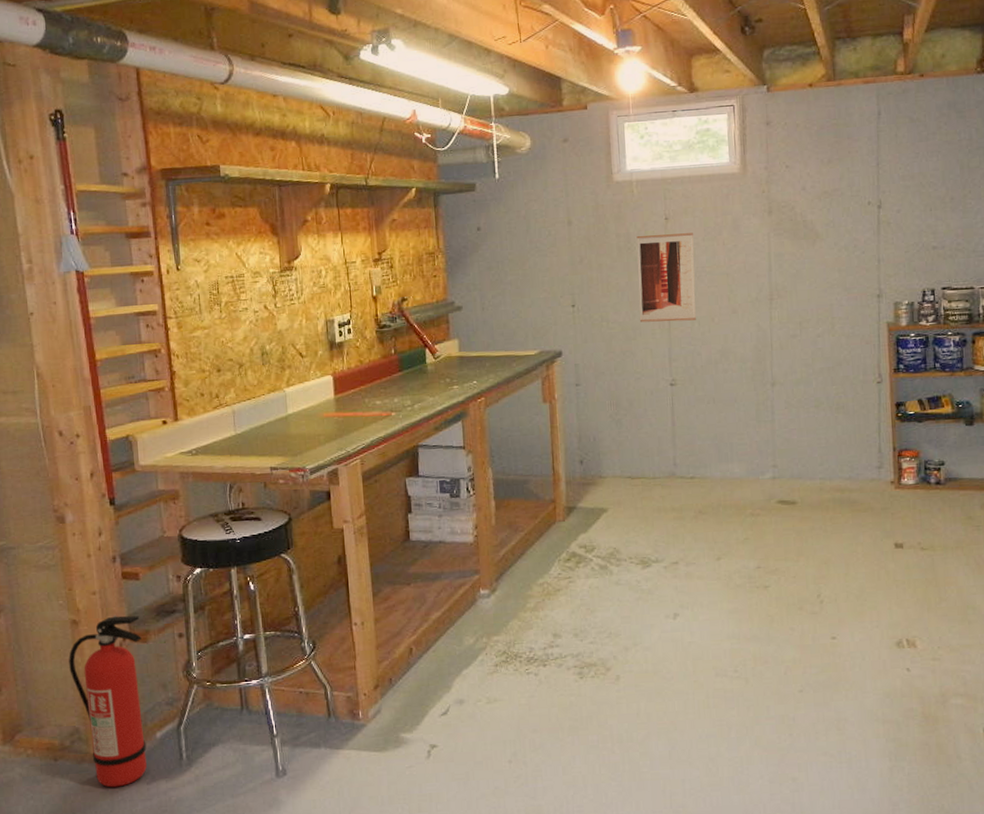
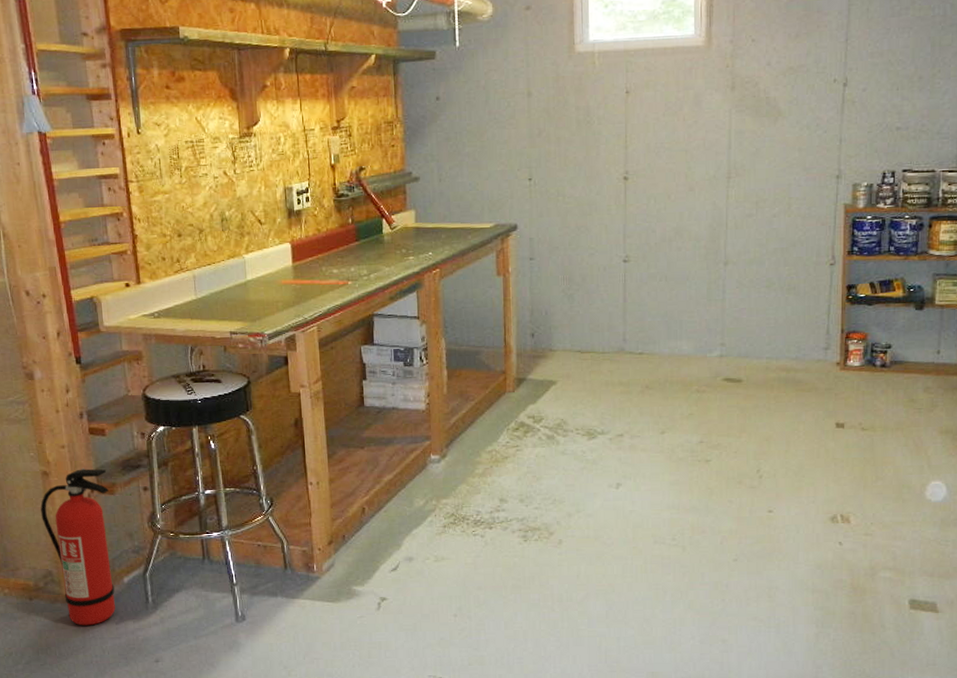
wall art: present [636,233,696,323] -> none [595,107,654,198]

